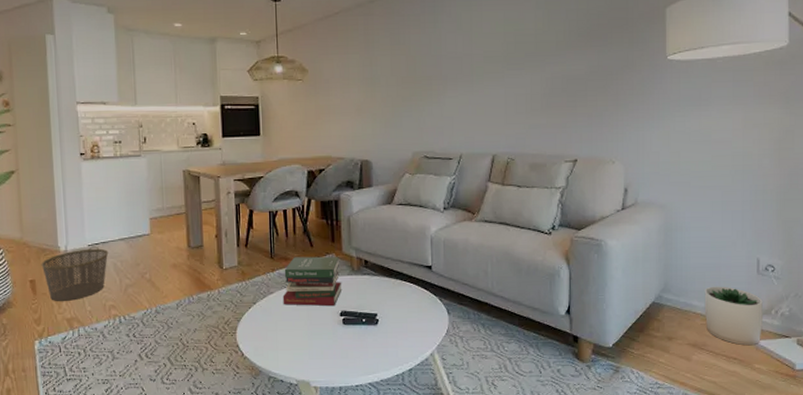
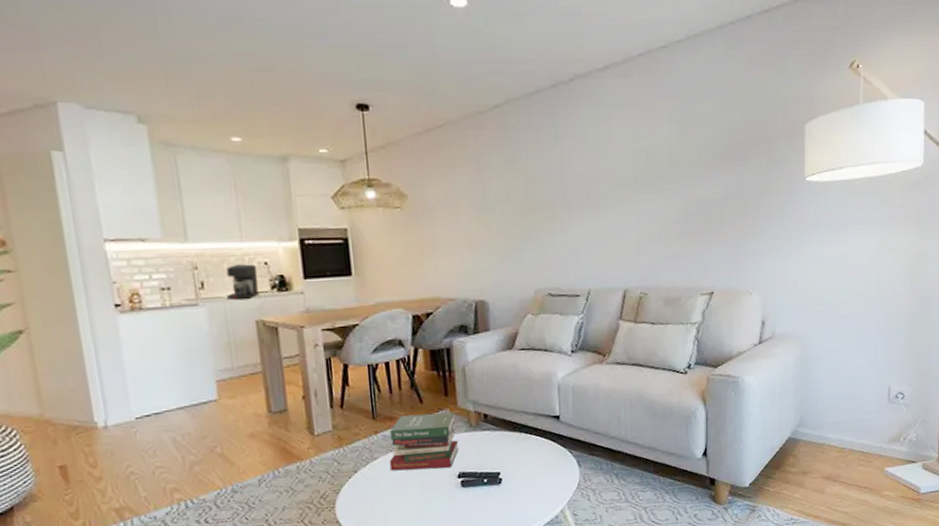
basket: present [41,246,109,301] -> none [72,418,165,489]
coffee maker: none [162,124,187,153] -> present [227,264,258,300]
planter: present [704,286,763,346] -> none [838,416,892,474]

